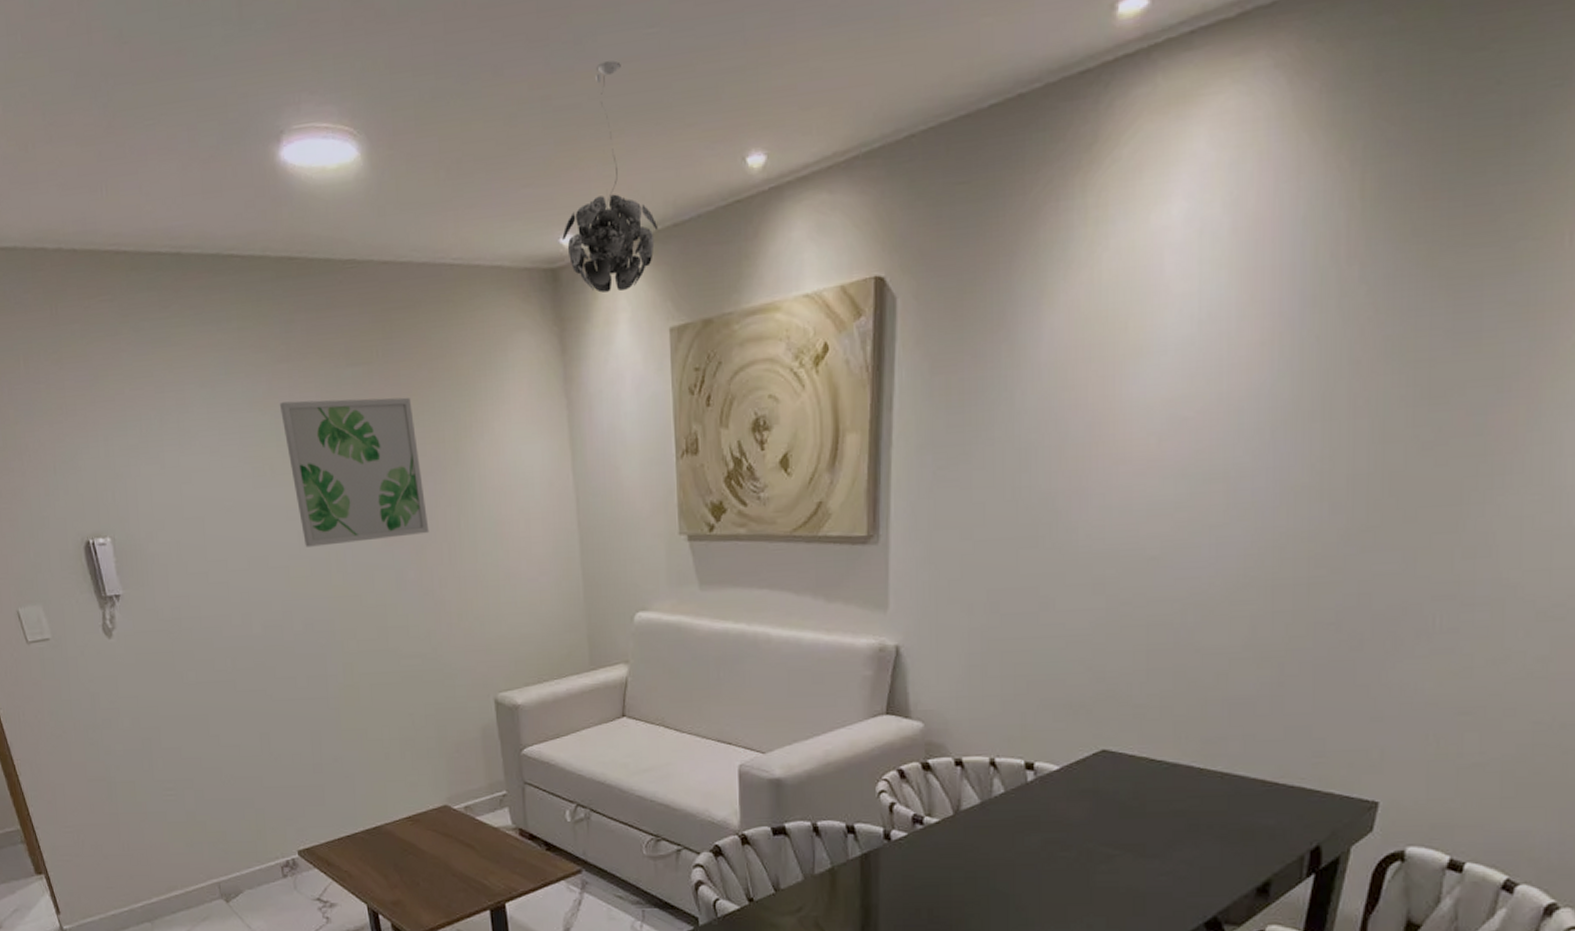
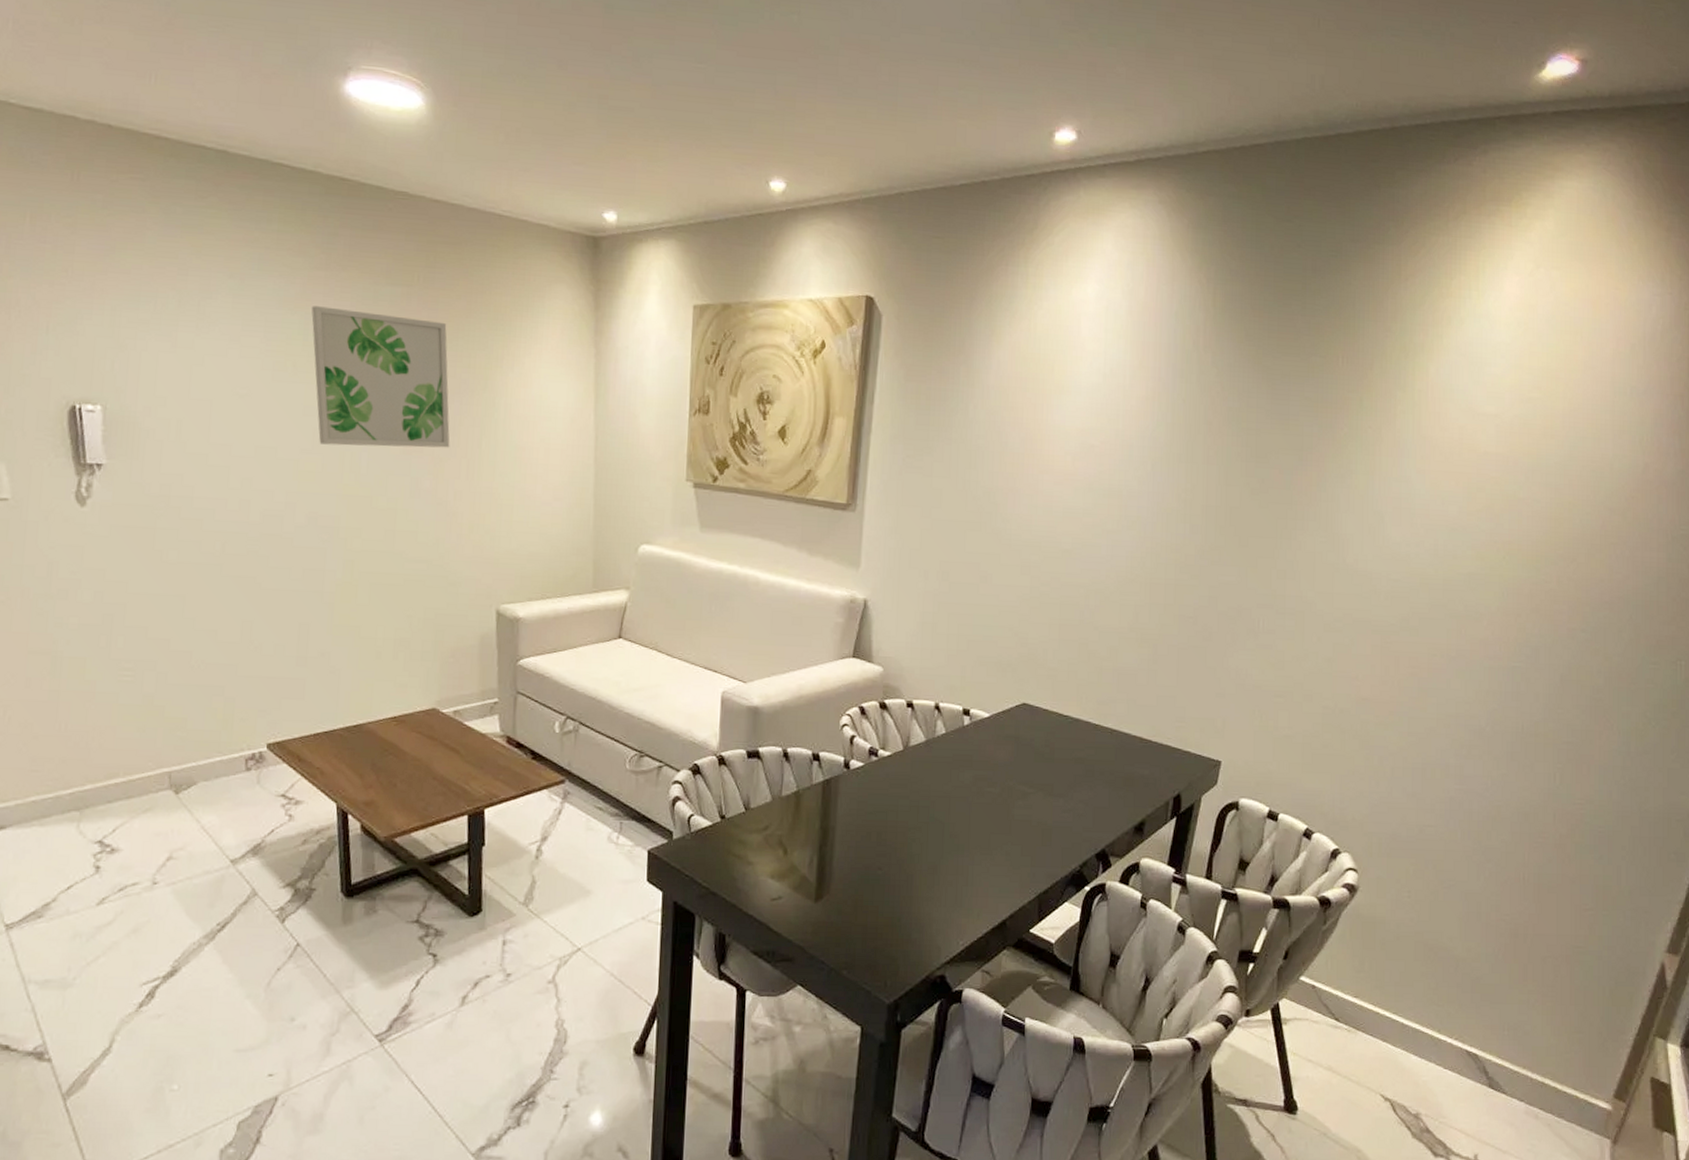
pendant light: present [562,60,659,293] -> none [606,80,691,267]

